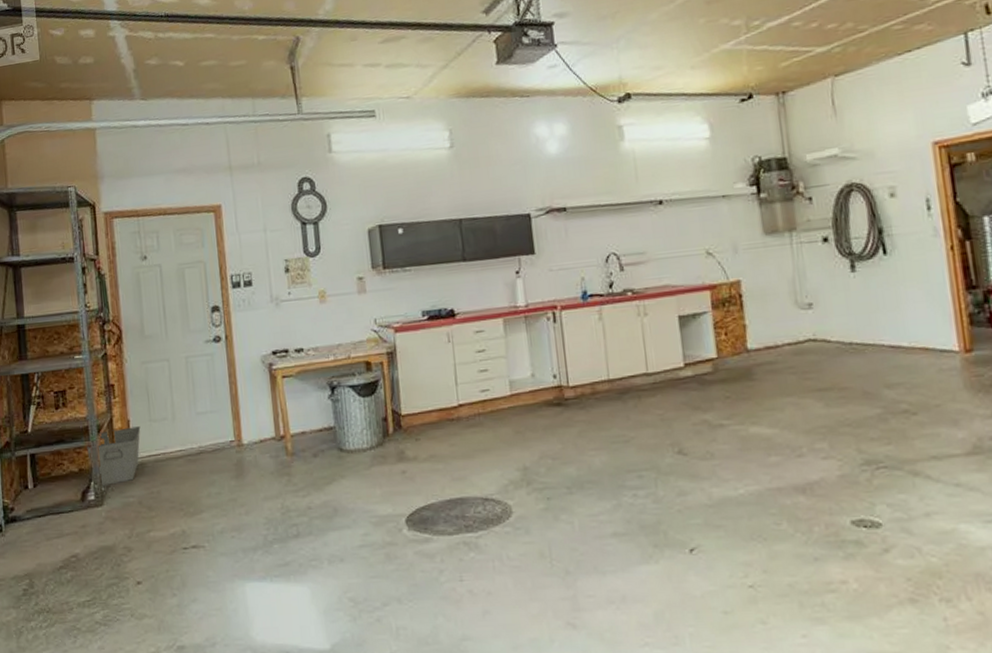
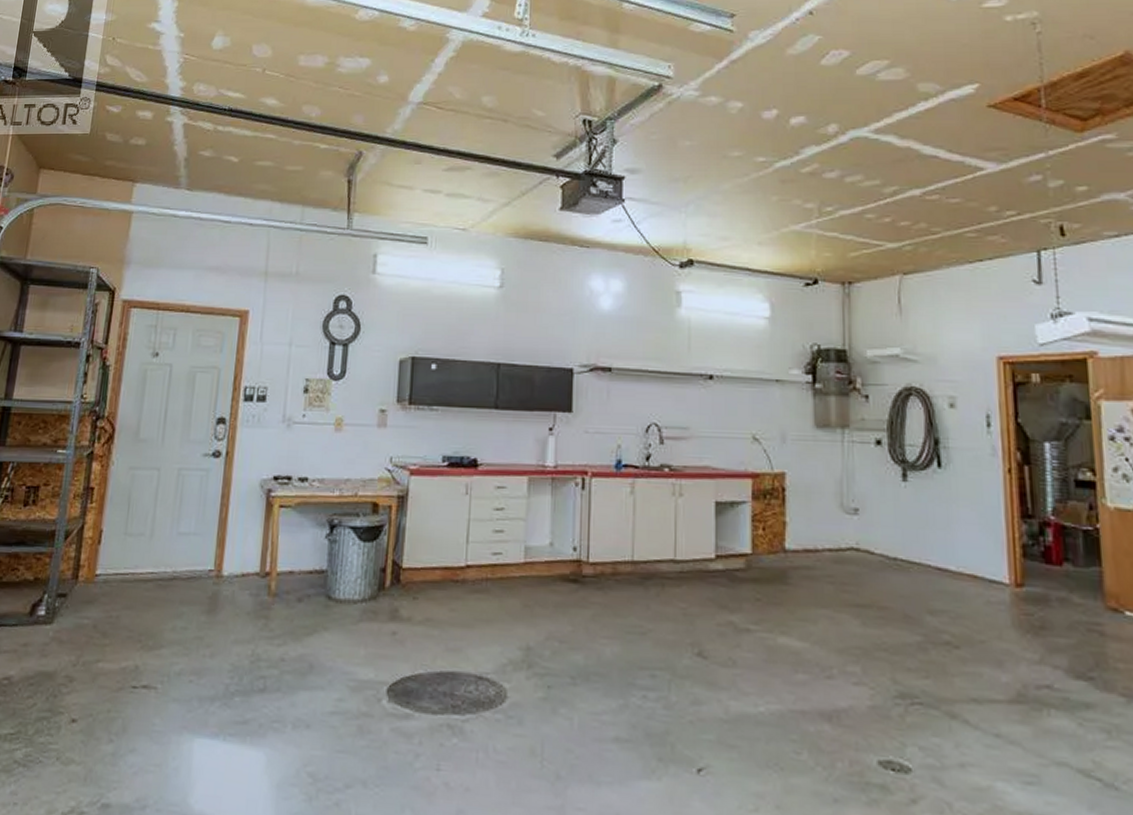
storage bin: present [87,426,141,486] -> none [48,538,113,601]

